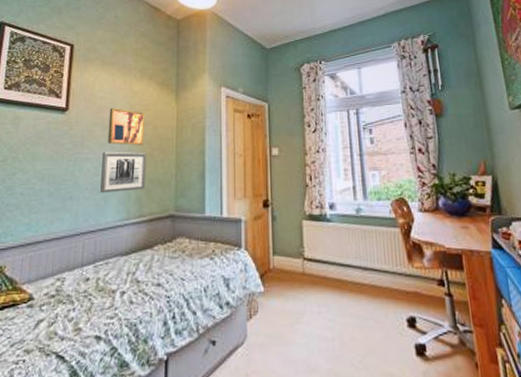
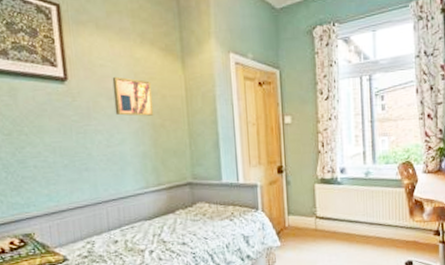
wall art: present [100,151,146,194] -> none [112,123,160,165]

